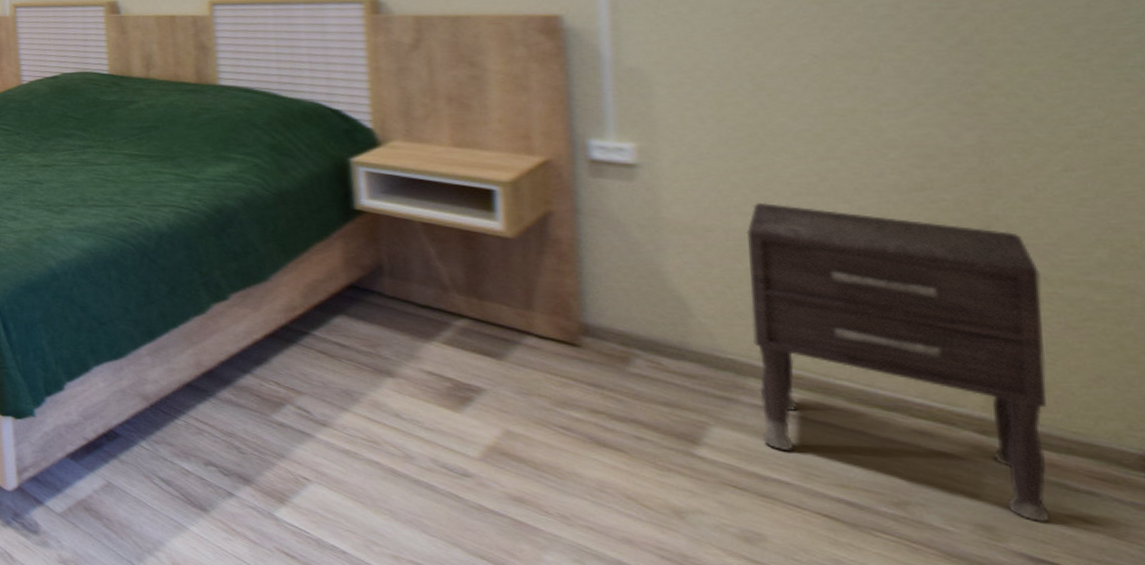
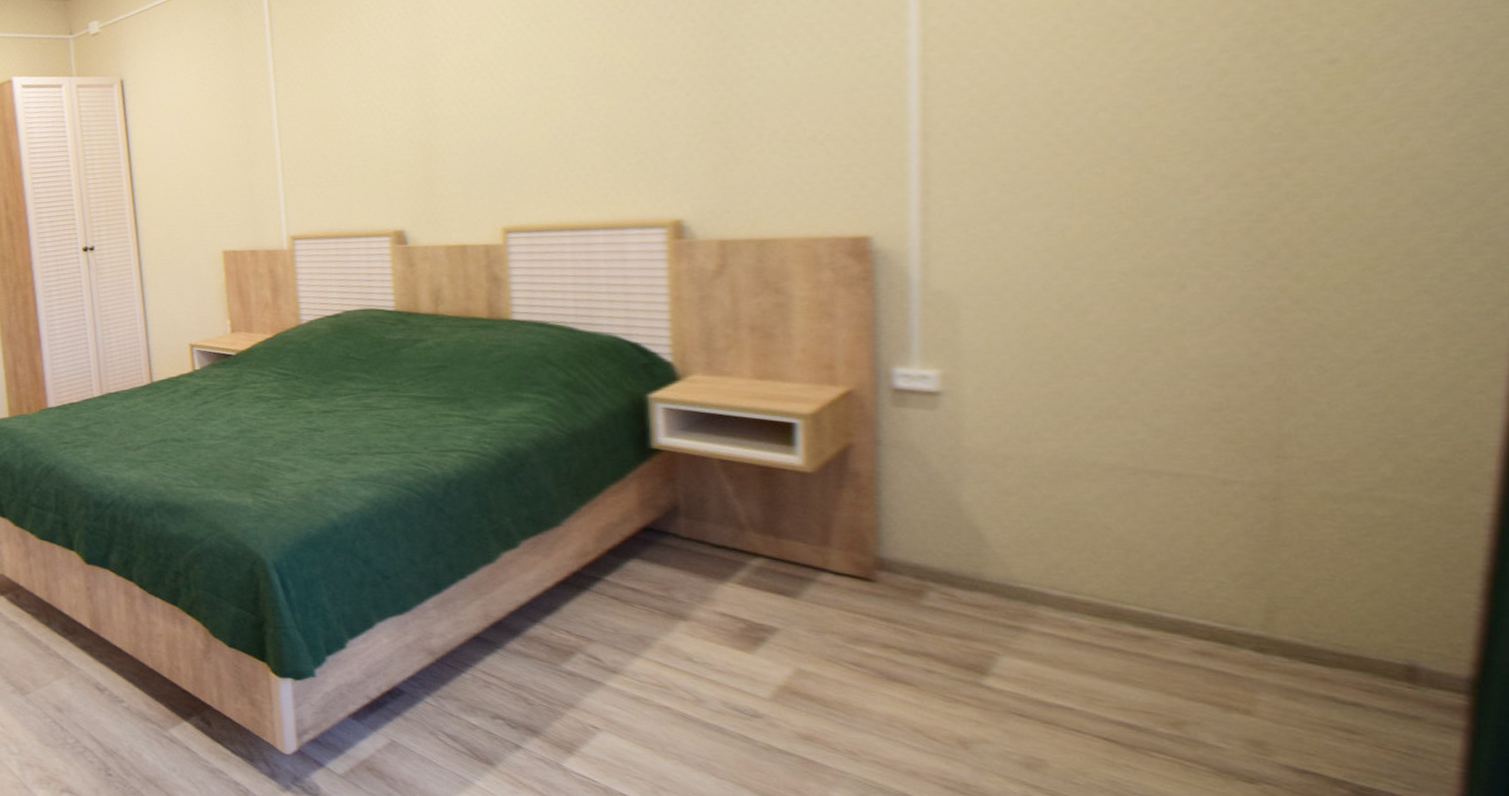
nightstand: present [746,203,1051,522] -> none [1045,428,1326,735]

